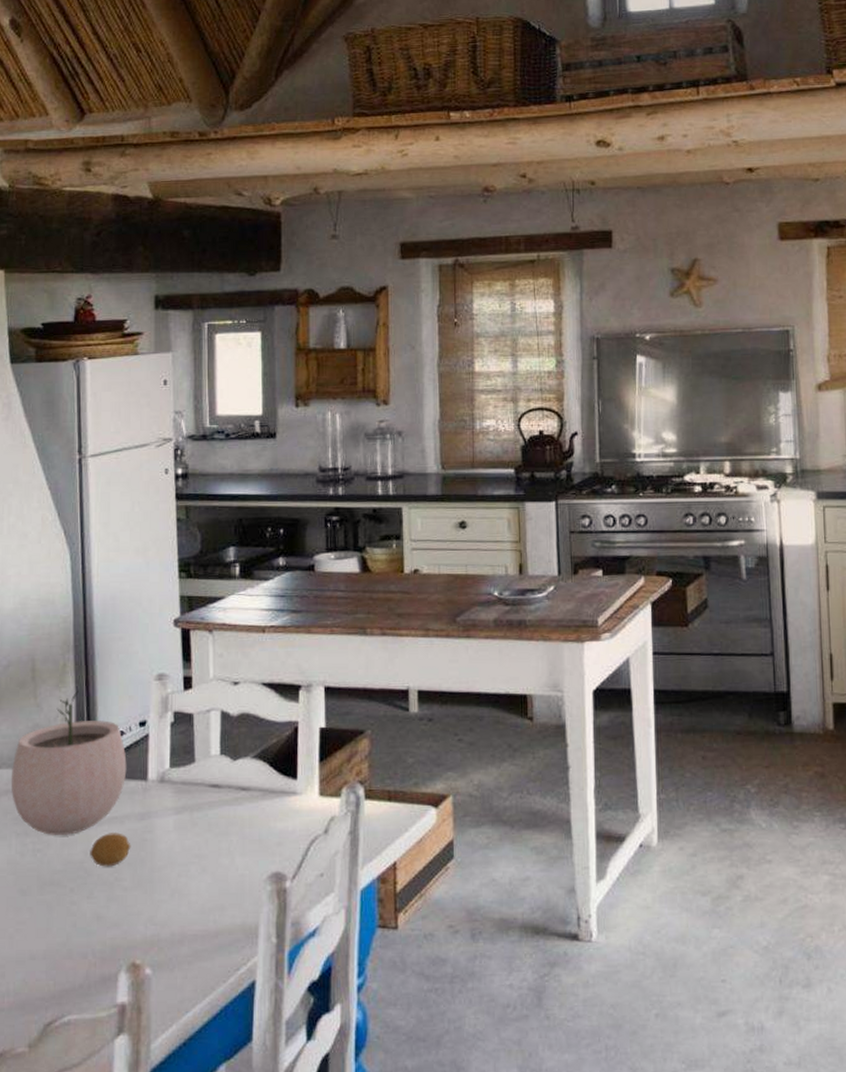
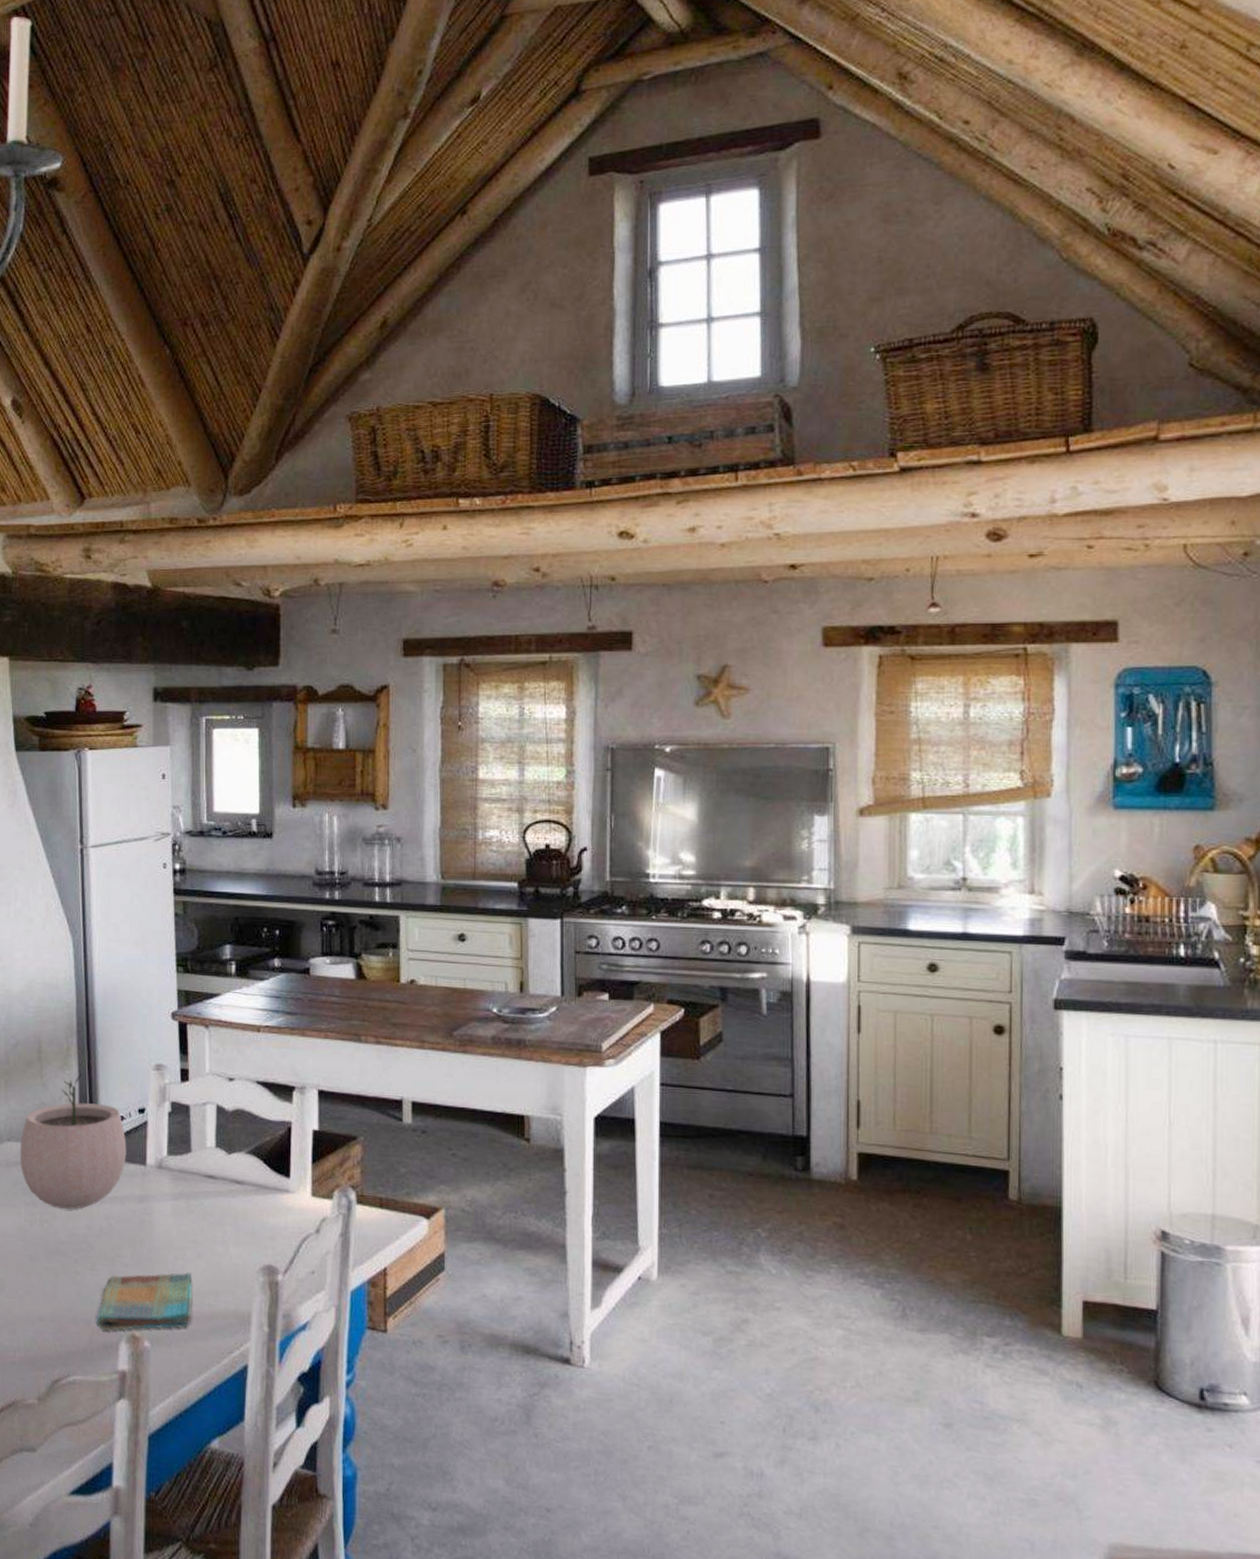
fruit: present [90,833,131,867] -> none [92,1211,131,1243]
dish towel: none [94,889,197,963] -> present [97,1272,192,1332]

